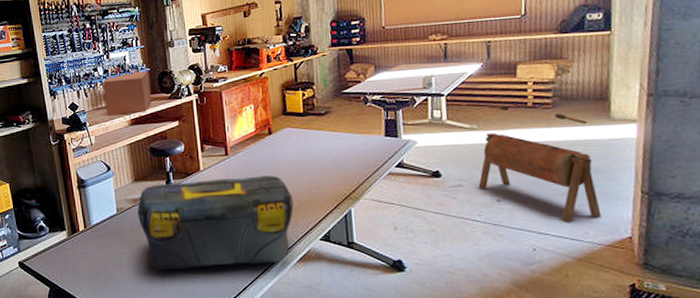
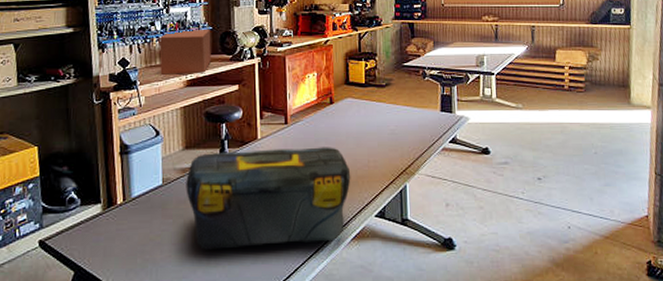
sawhorse: present [478,105,602,223] -> none [522,87,624,202]

